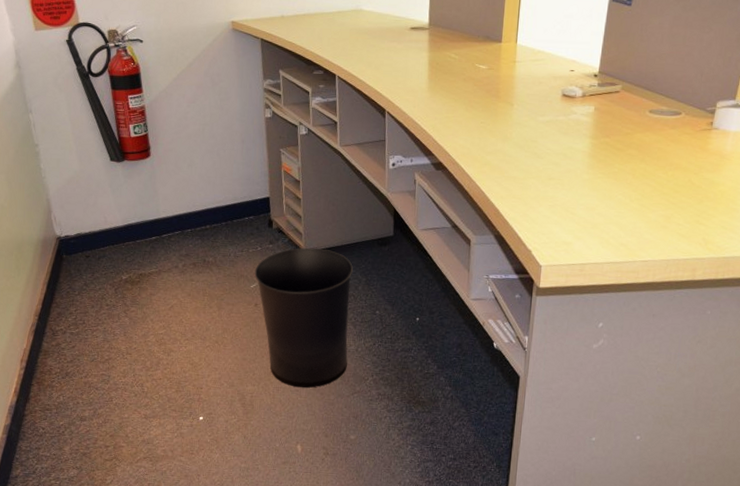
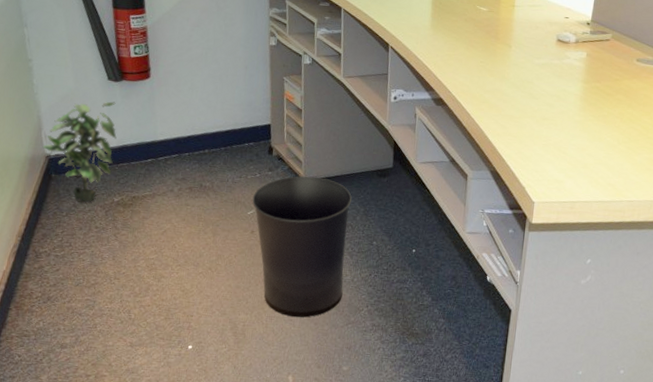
potted plant: none [52,182,122,281] -> present [42,101,117,202]

